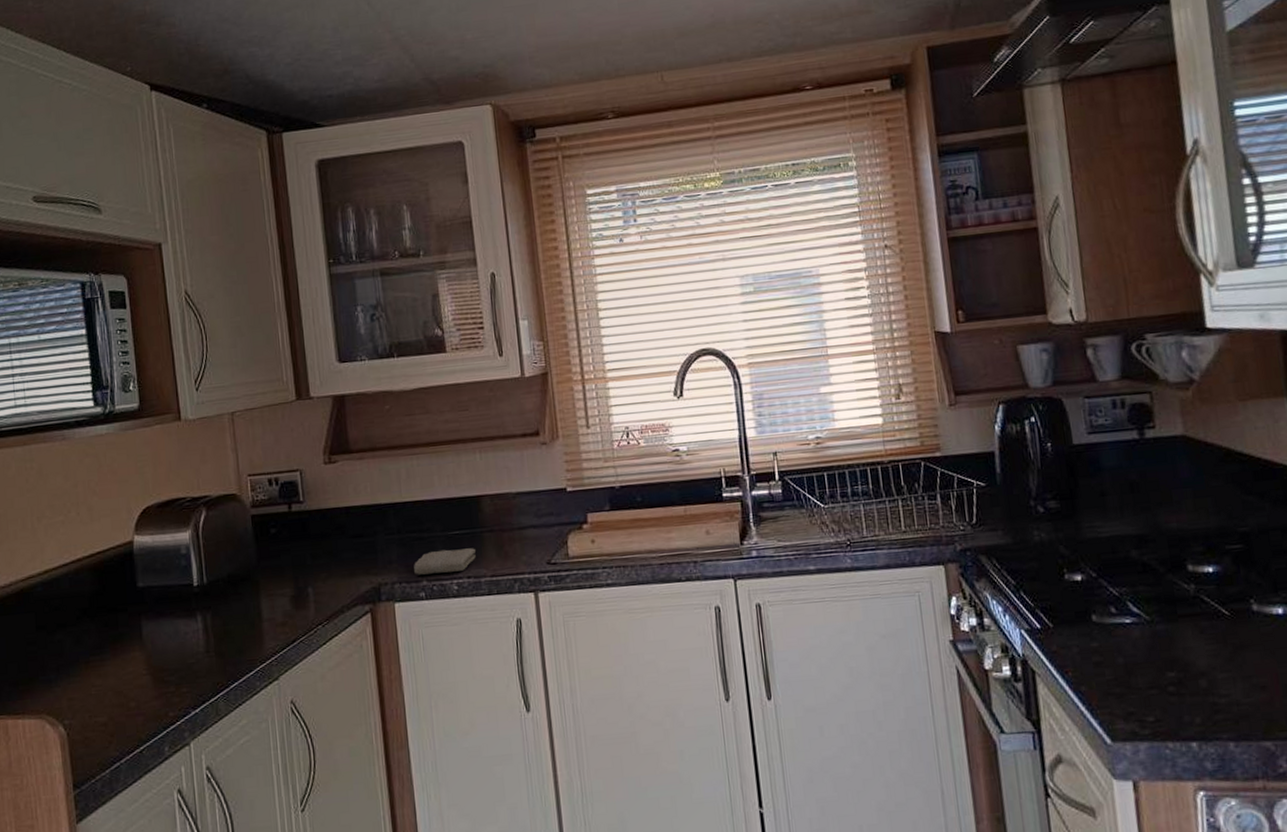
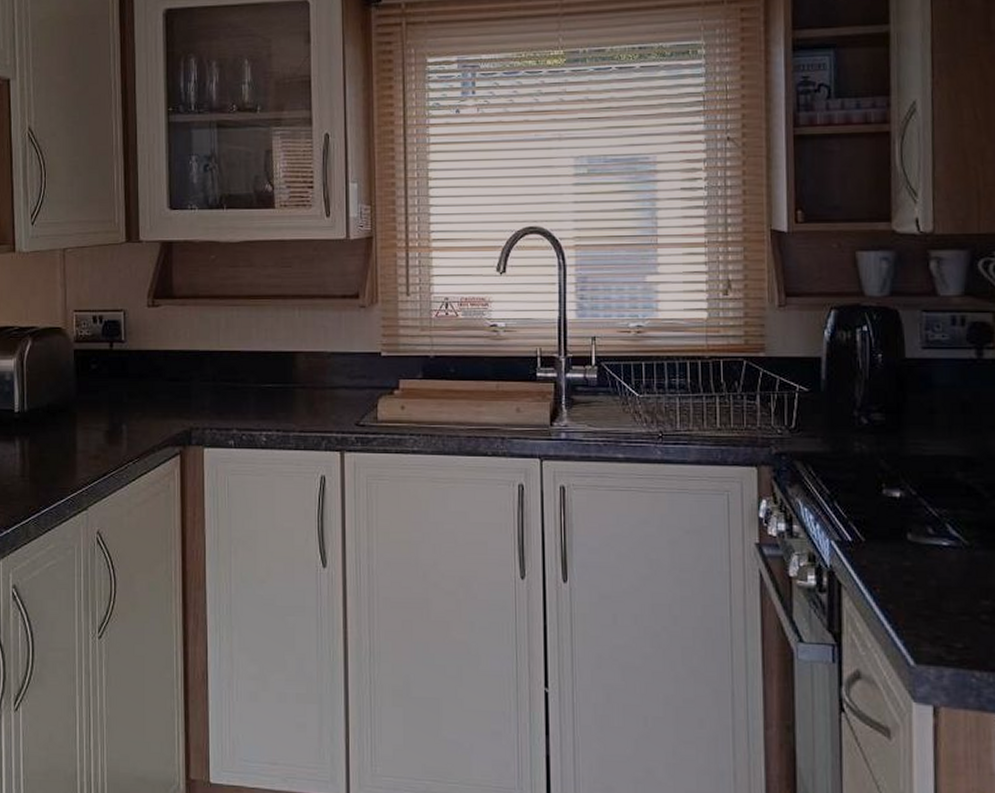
washcloth: present [414,548,476,575] -> none [225,401,286,425]

